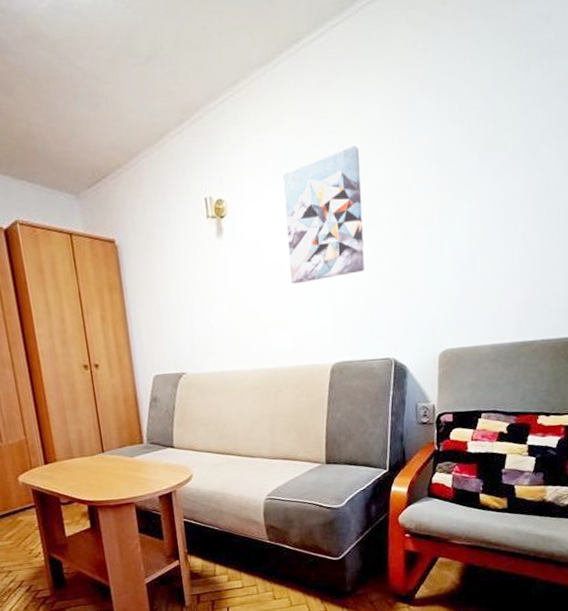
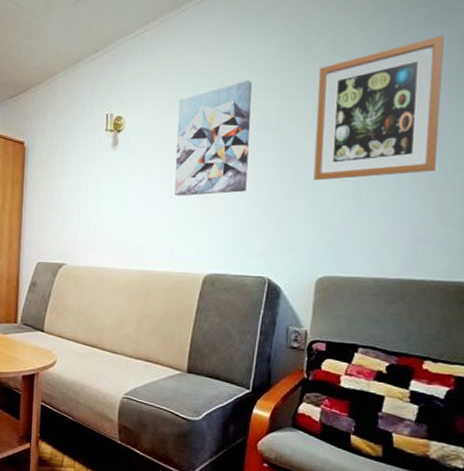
wall art: none [426,81,545,252] -> present [313,34,444,181]

